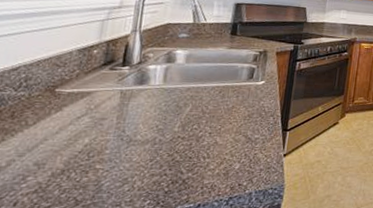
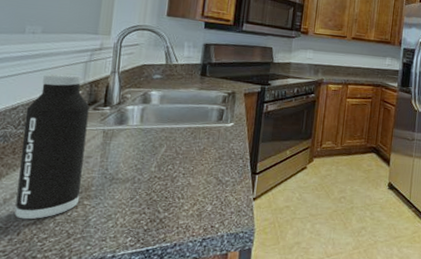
water bottle: none [11,31,106,188] -> present [14,73,90,220]

